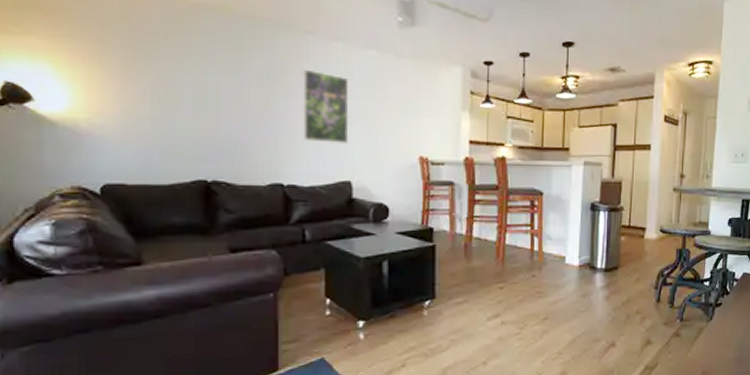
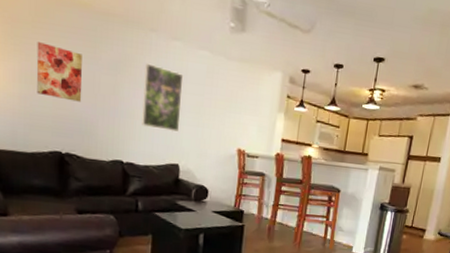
wall art: none [171,55,229,120] -> present [36,42,83,102]

